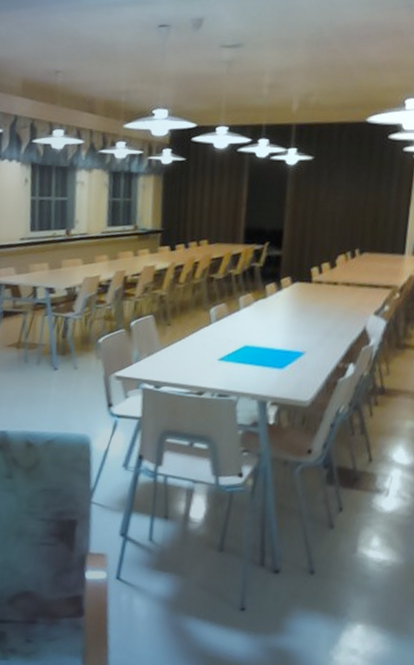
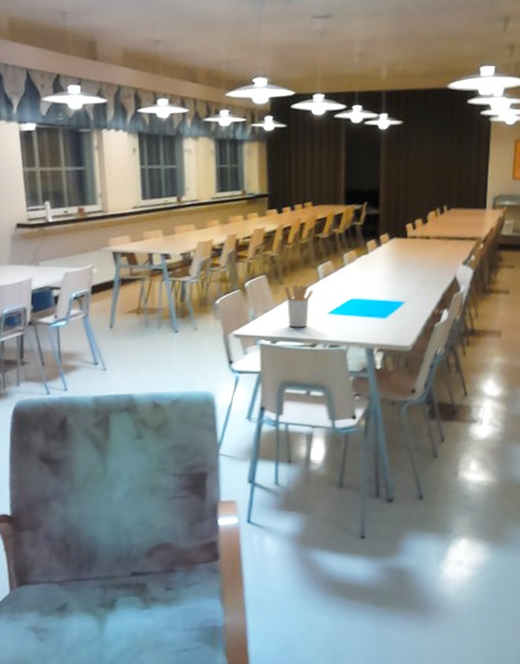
utensil holder: none [172,327,204,374] -> present [284,284,313,328]

